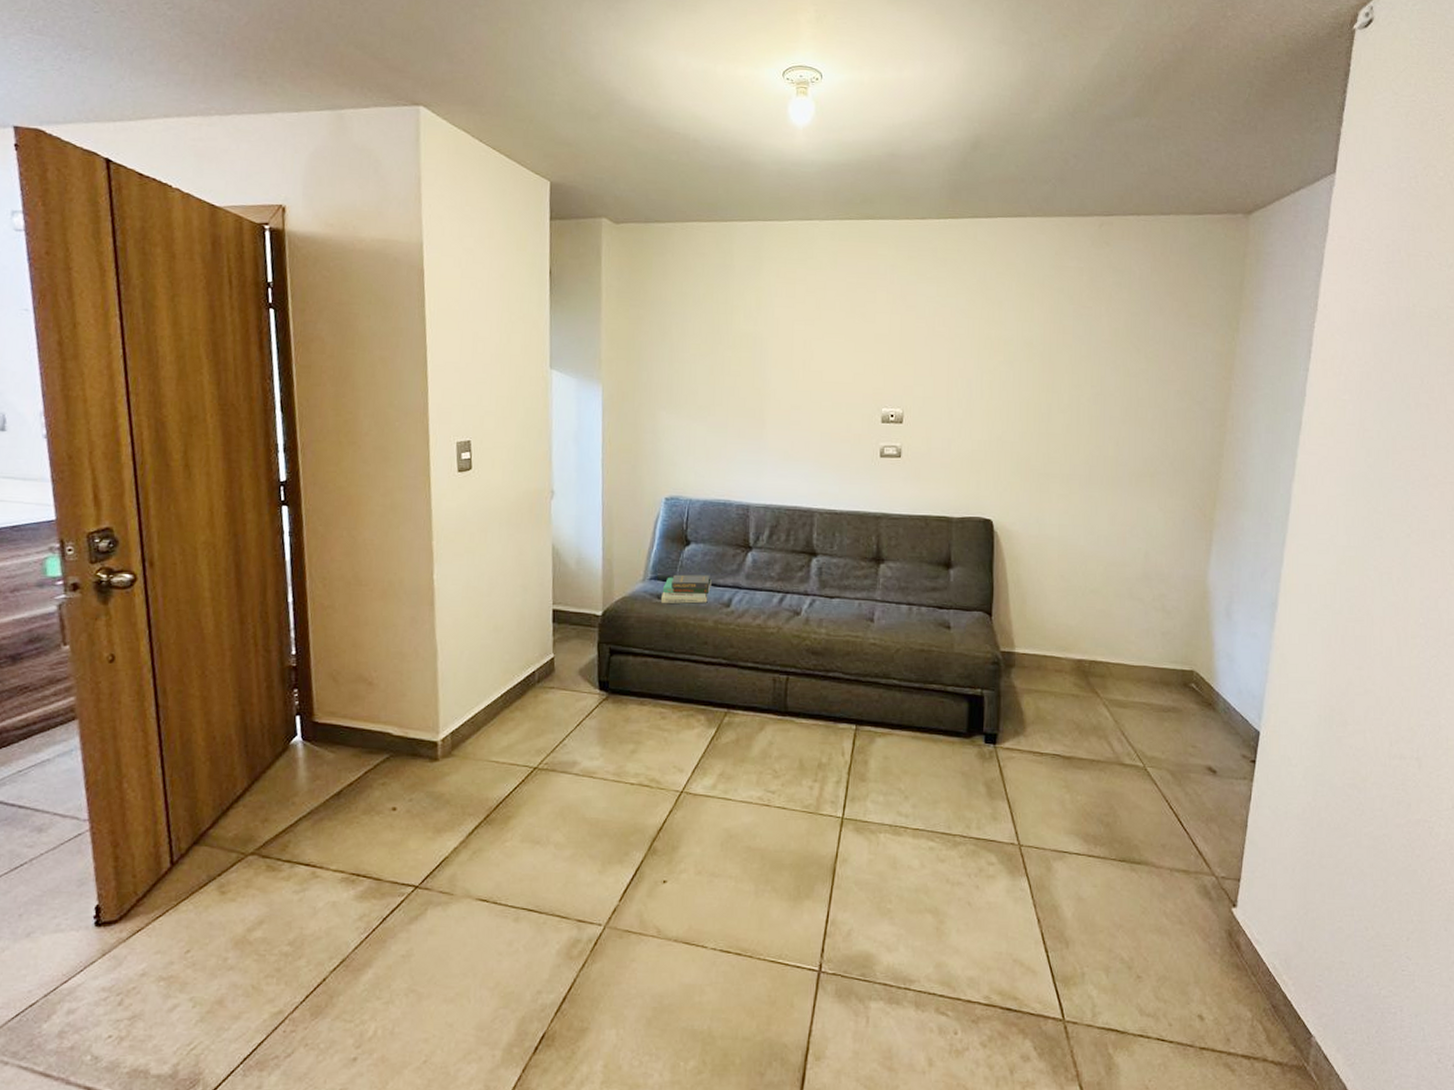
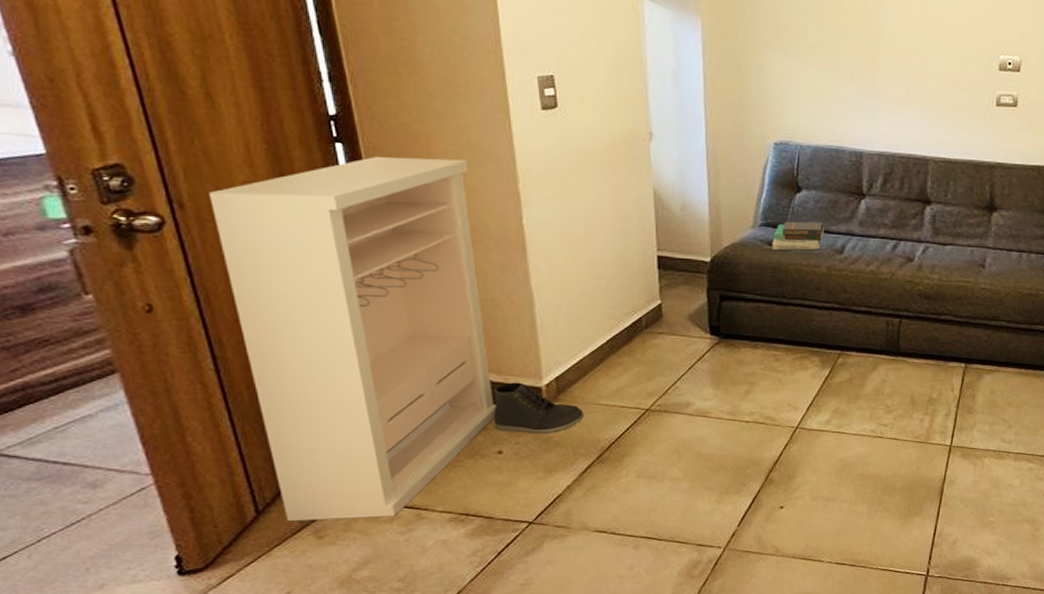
shoe rack: none [175,517,395,875] -> present [209,156,496,522]
sneaker: none [390,736,475,790] -> present [493,382,584,434]

